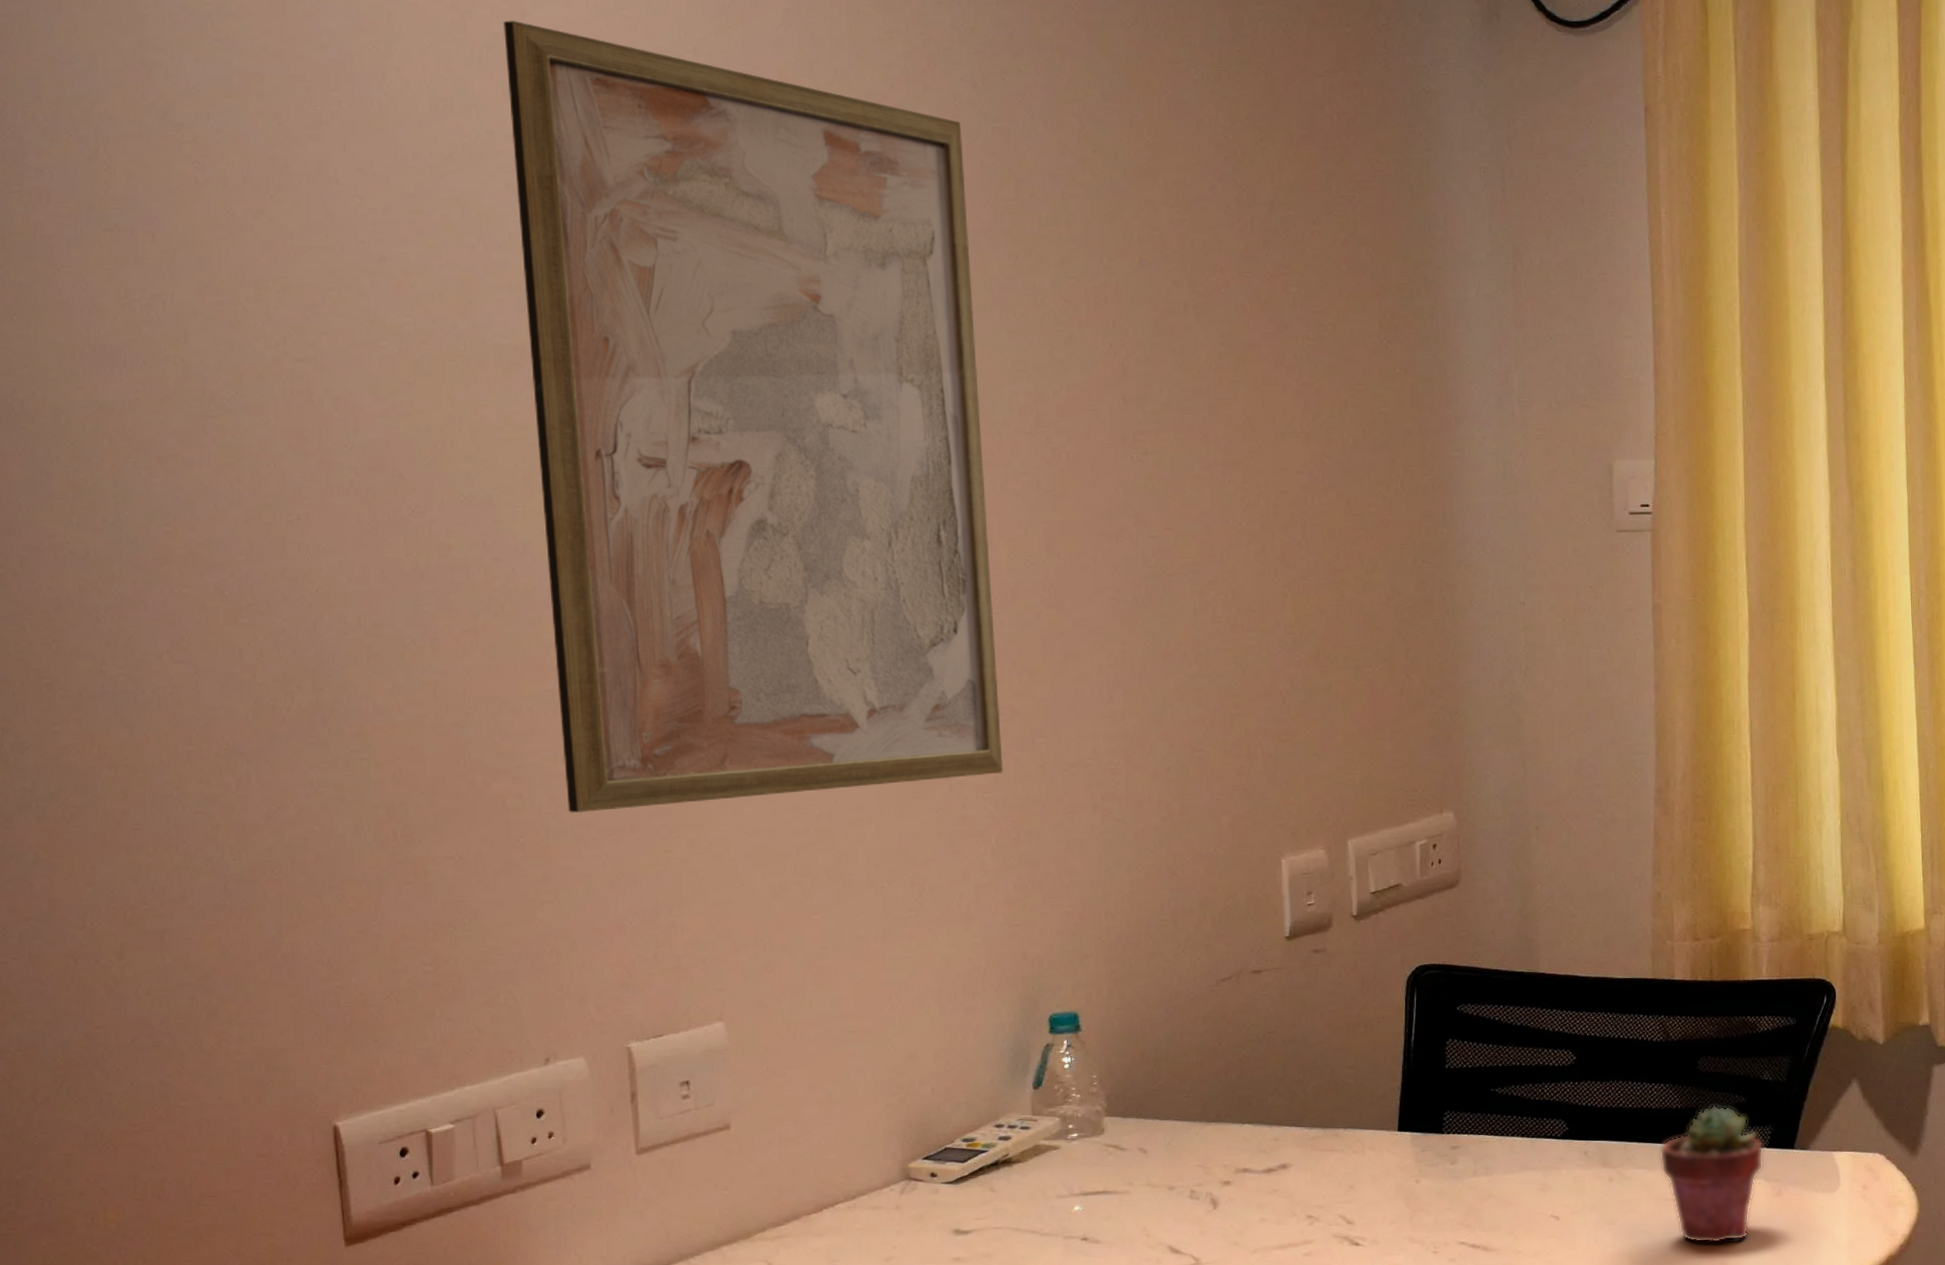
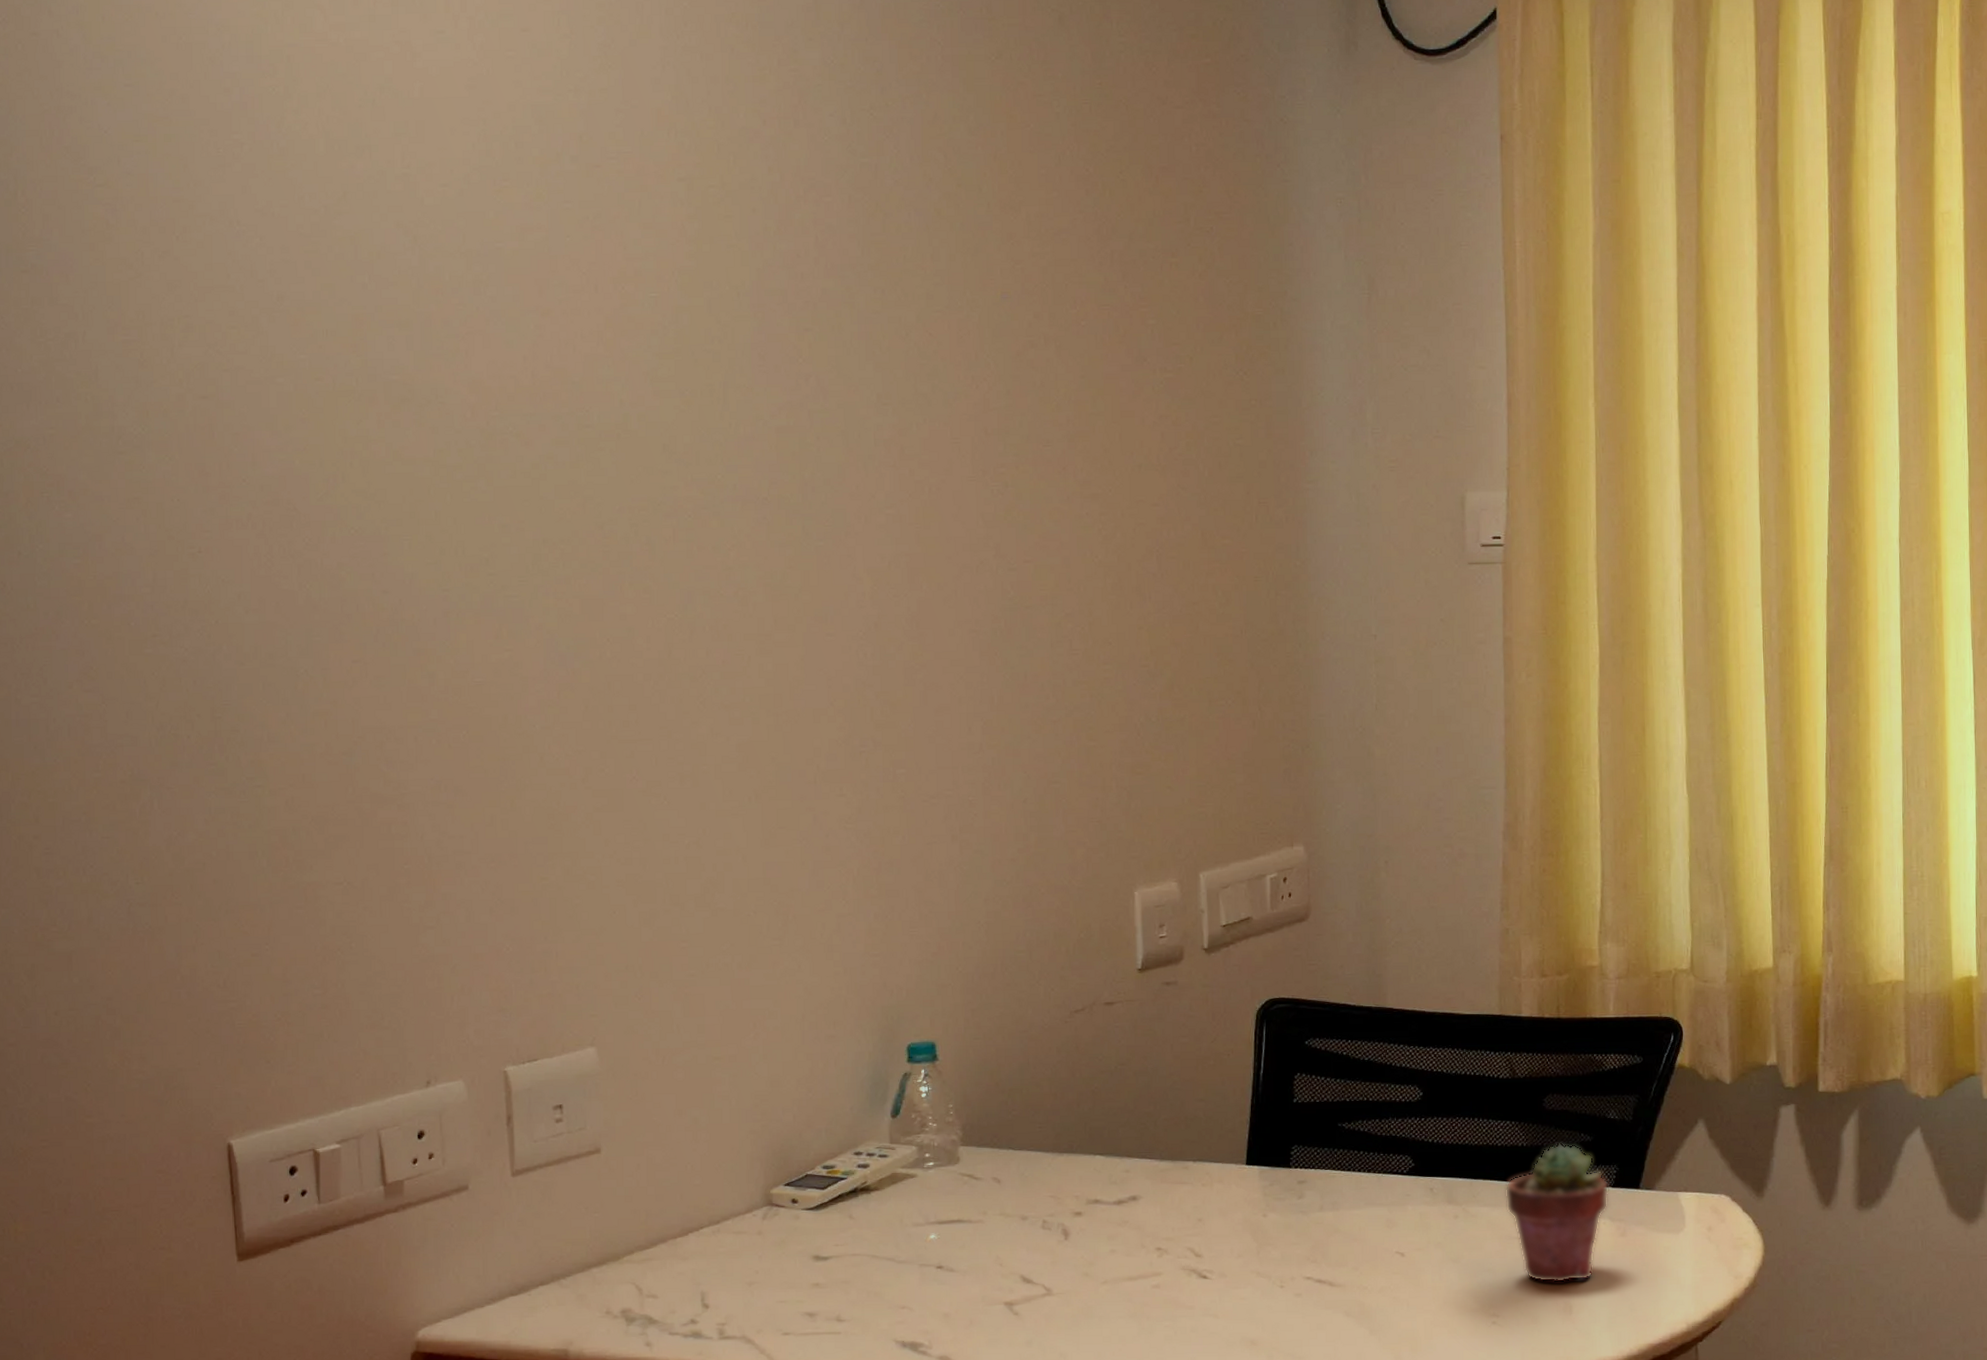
wall art: present [502,20,1003,814] -> none [394,62,865,841]

